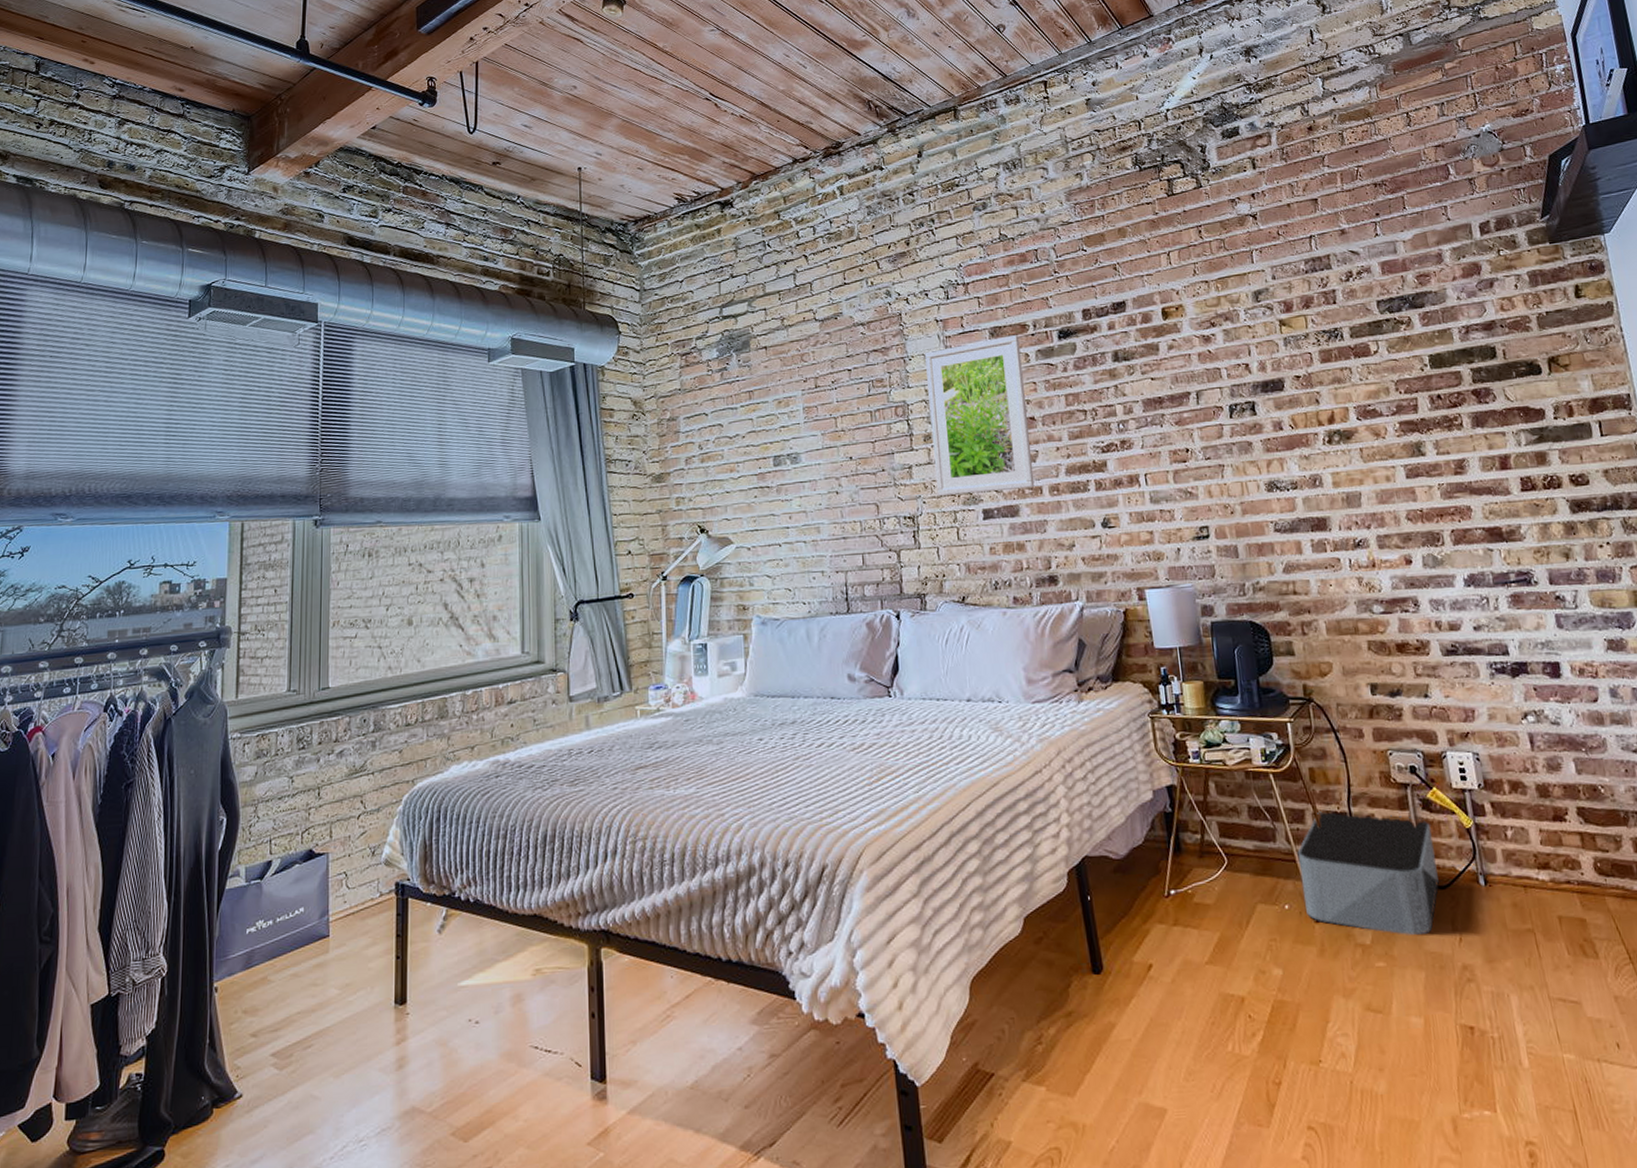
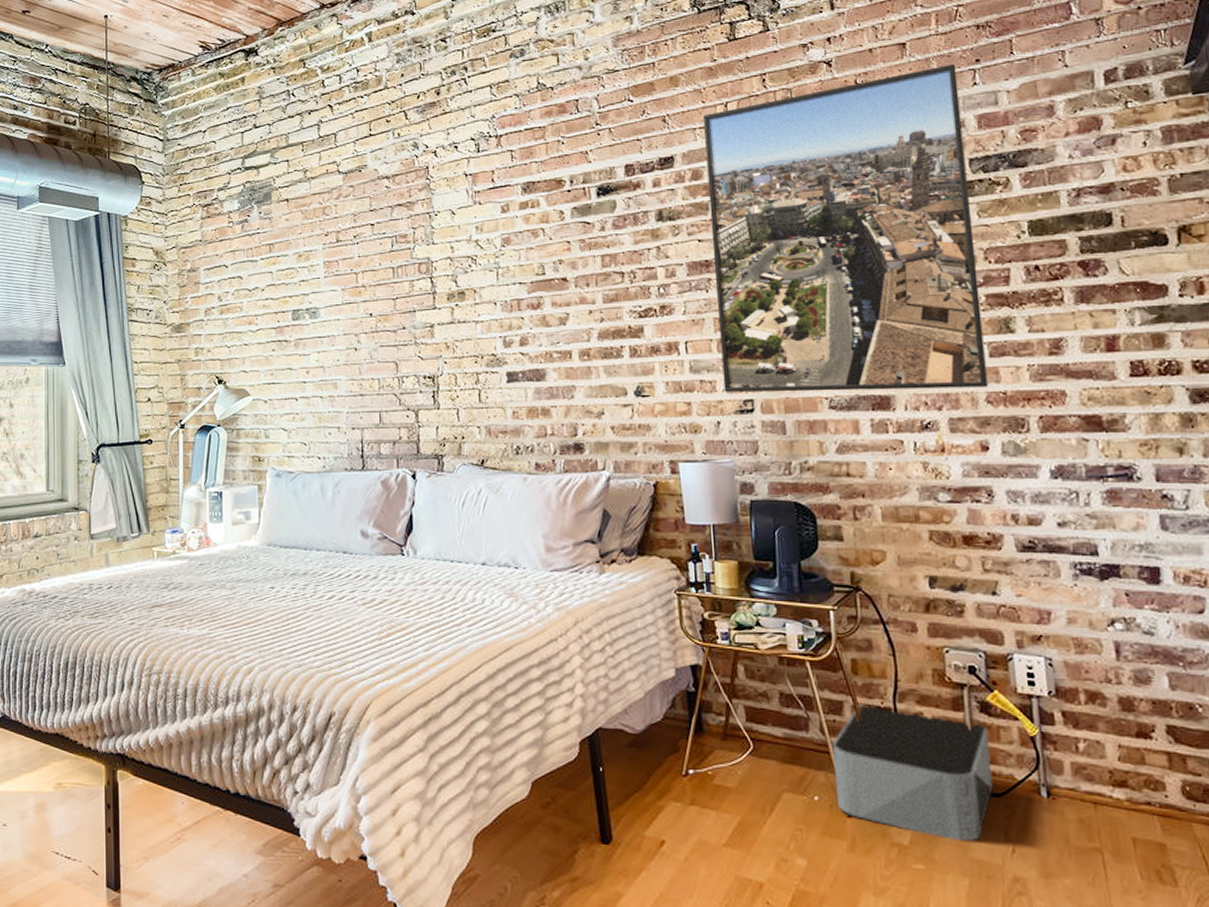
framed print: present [925,335,1035,496] -> none [452,191,564,356]
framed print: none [1149,217,1407,520] -> present [703,63,988,393]

